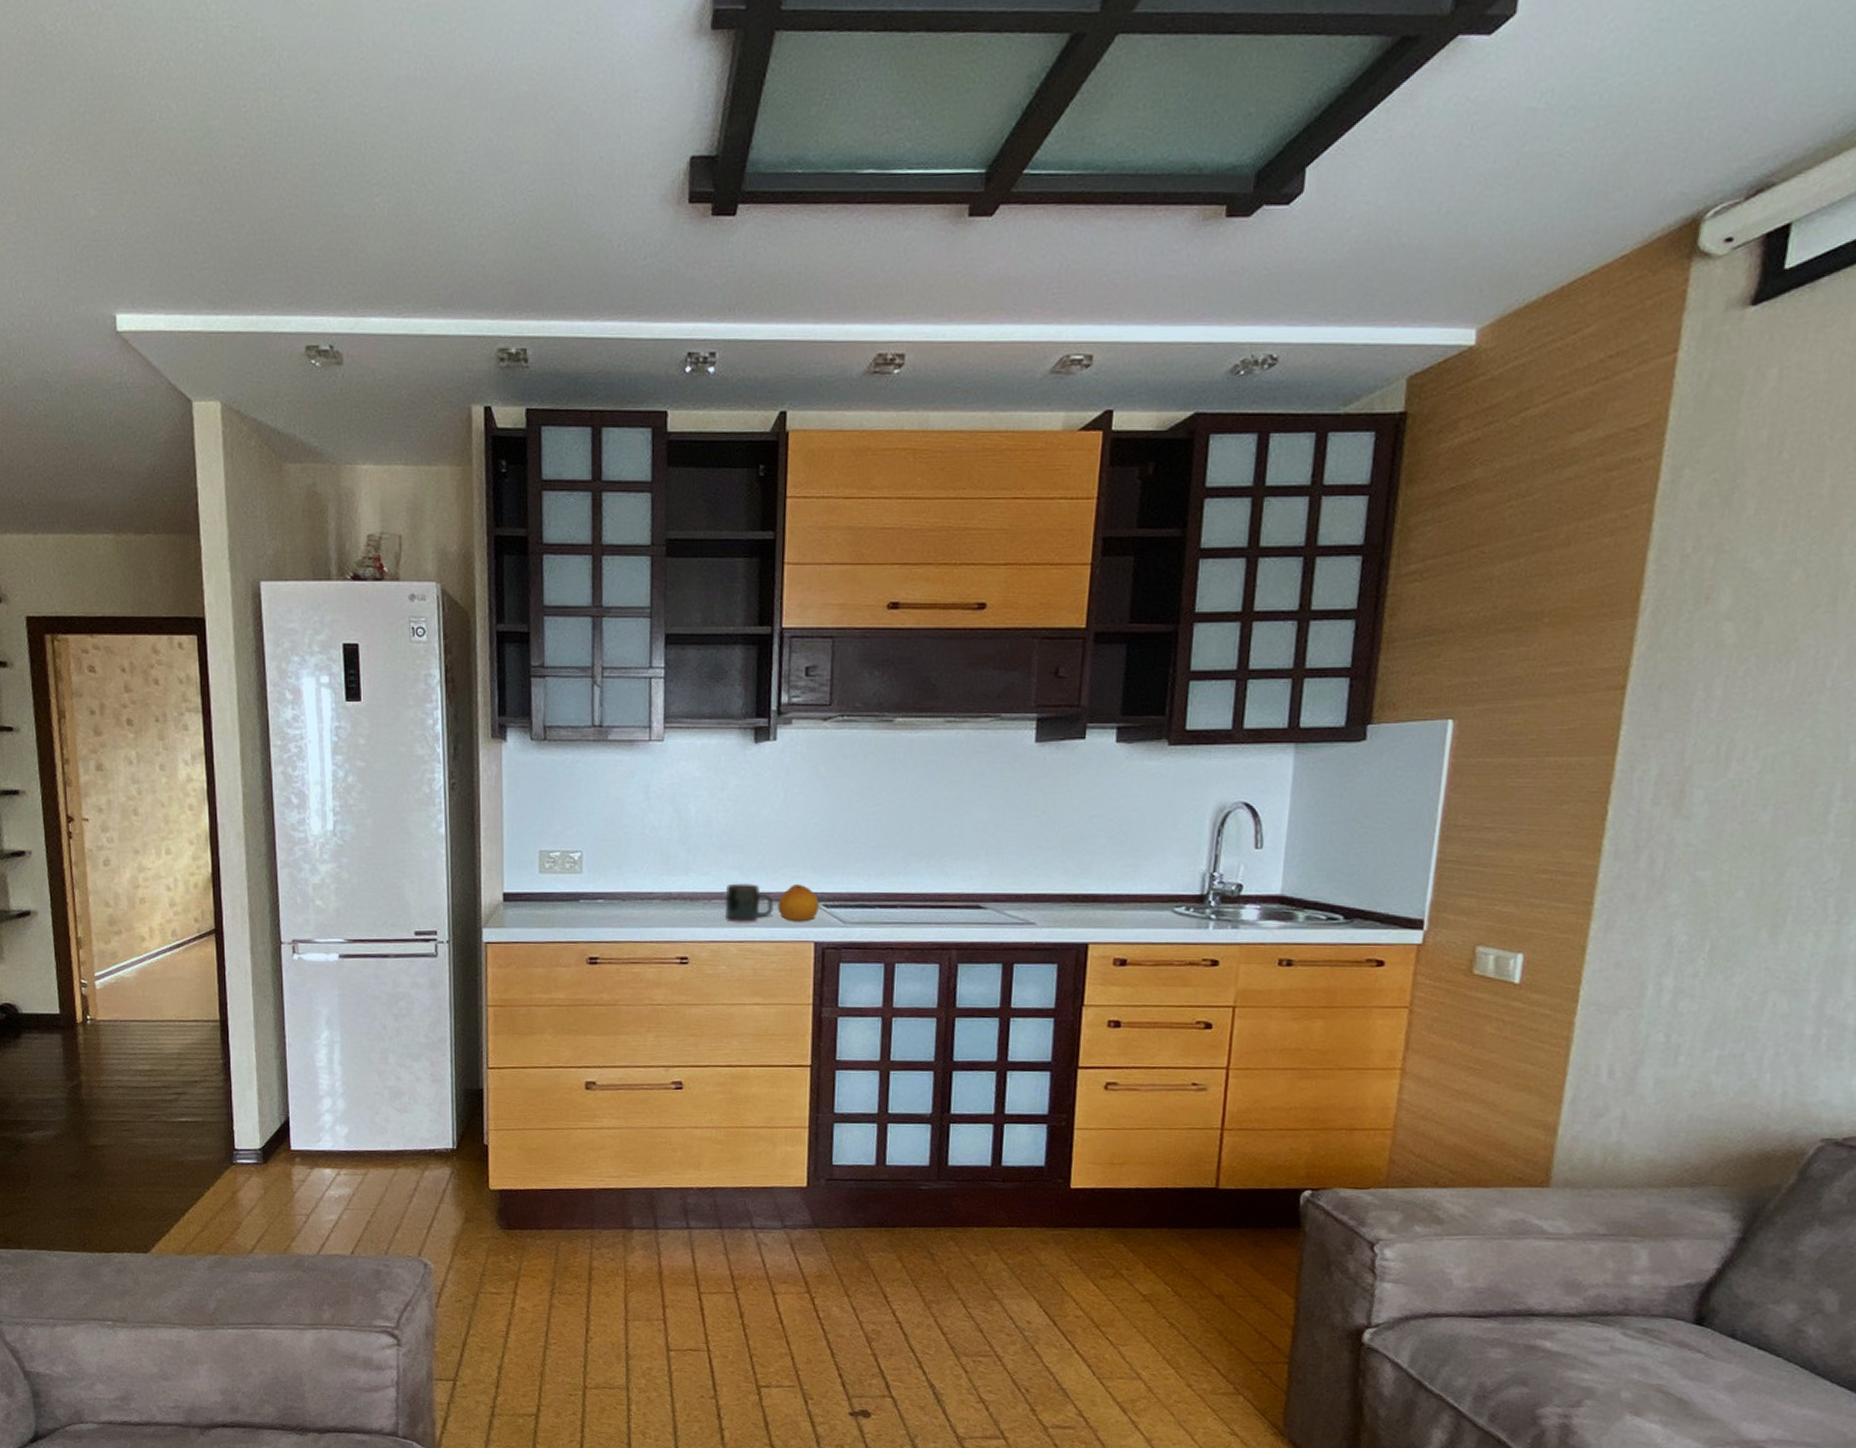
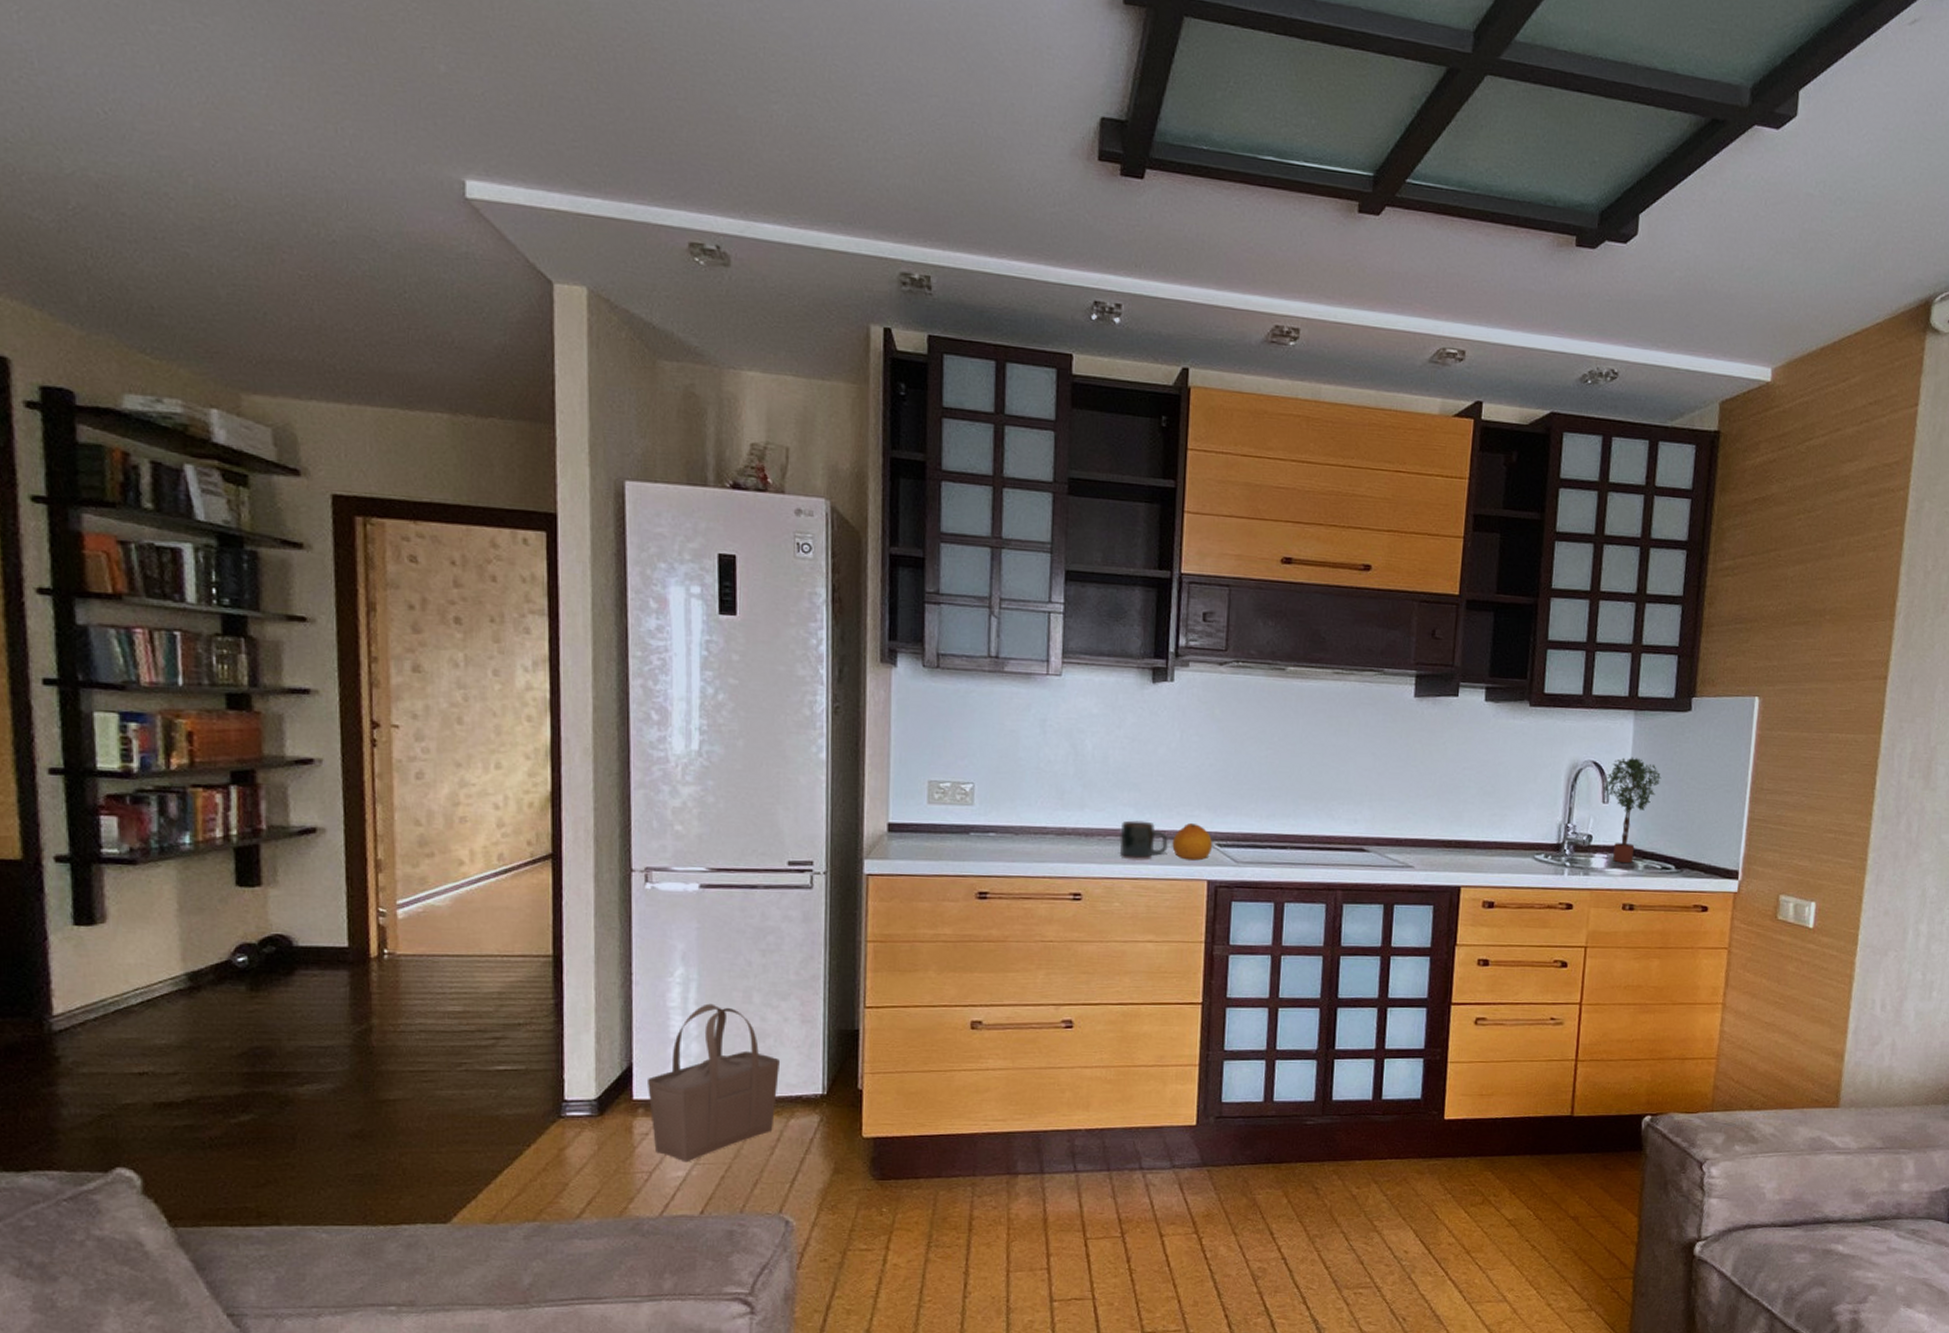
shopping bag: none [303,1064,414,1208] -> present [648,1003,780,1163]
potted tree: none [1257,795,1328,915] -> present [1604,756,1662,864]

